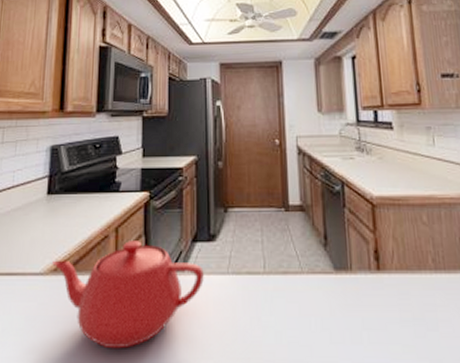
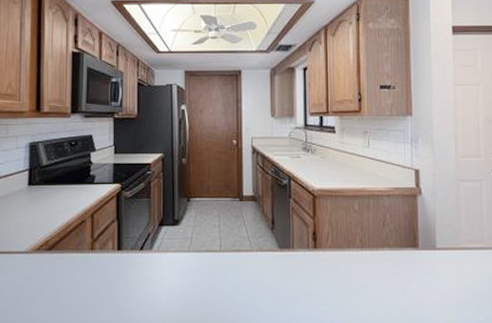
teapot: present [52,241,204,349] -> none [36,225,169,312]

